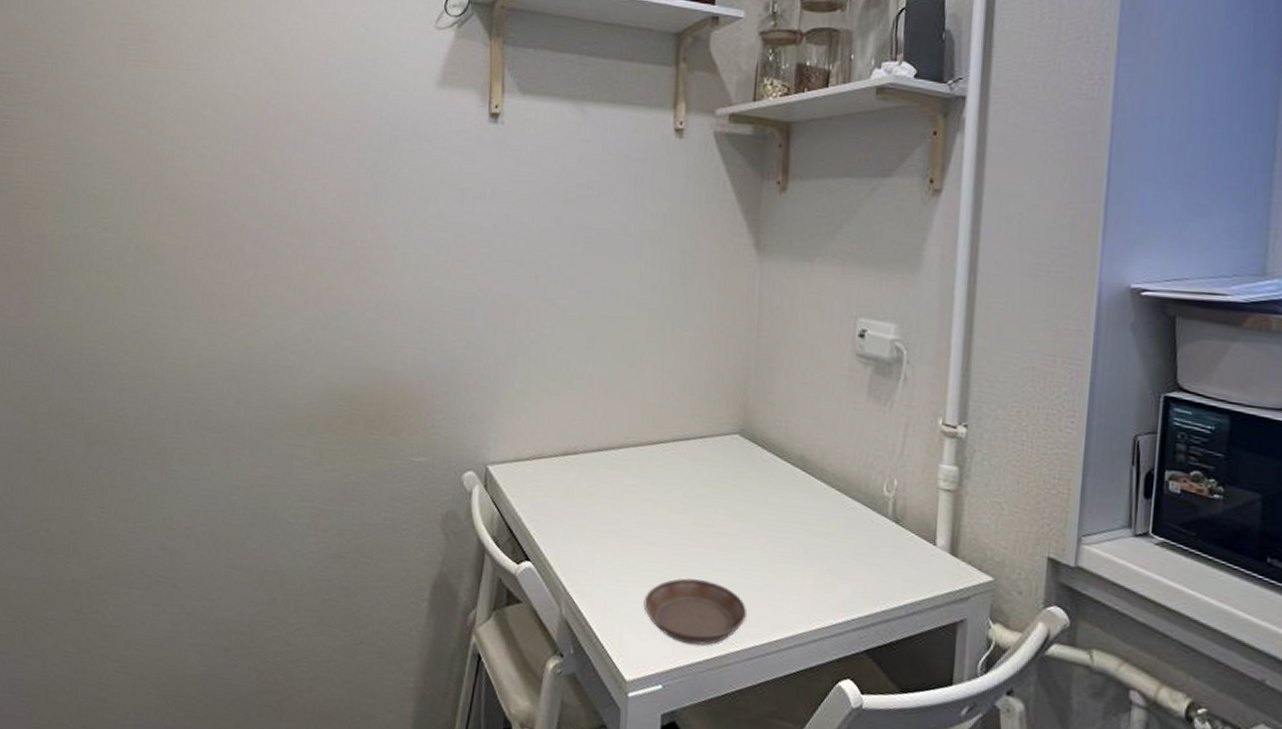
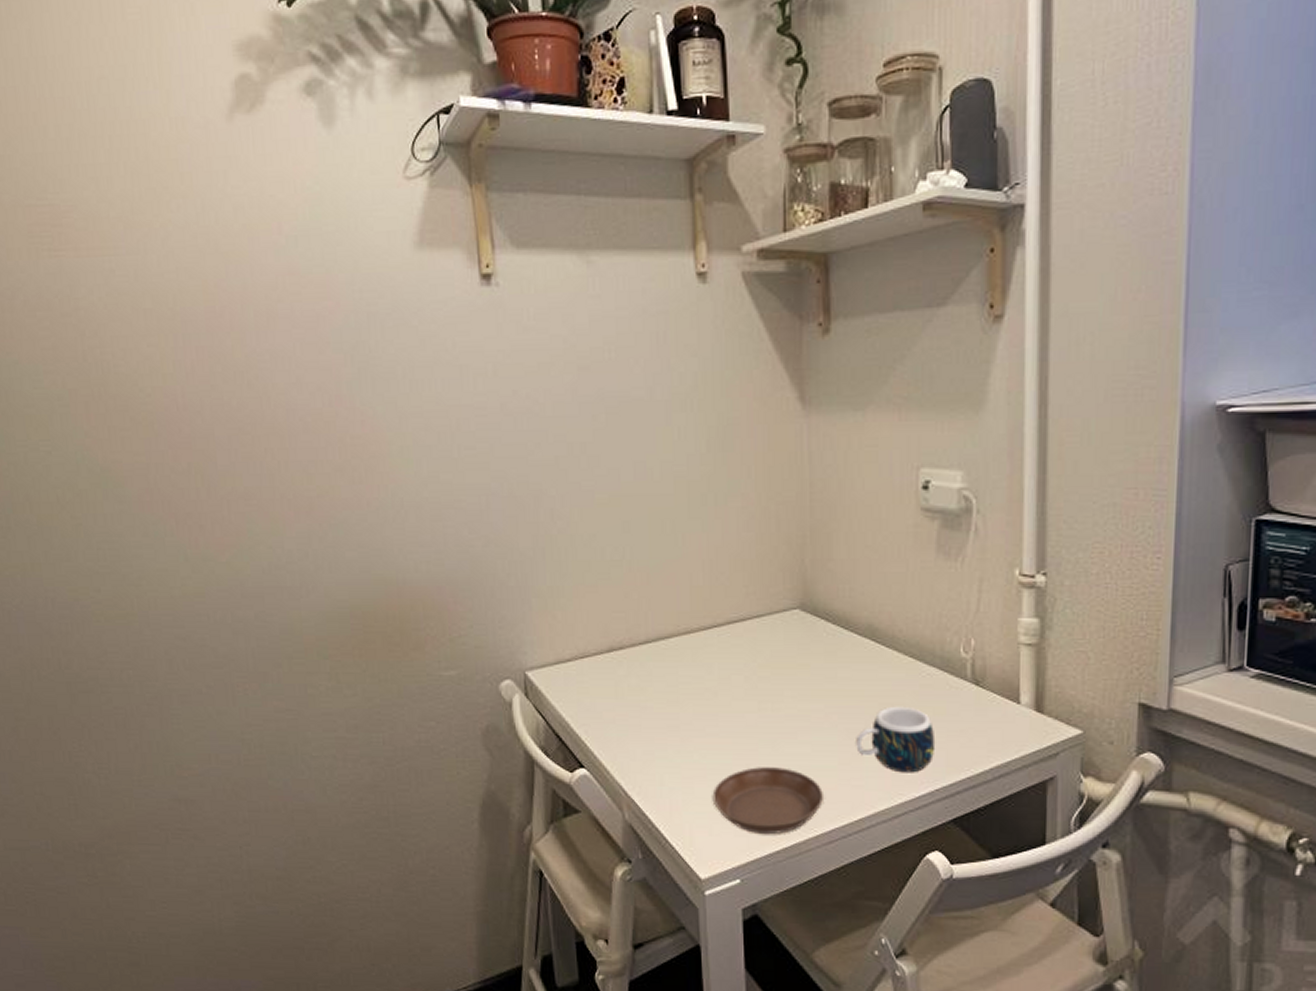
mug: none [780,534,855,601] -> present [856,706,936,773]

